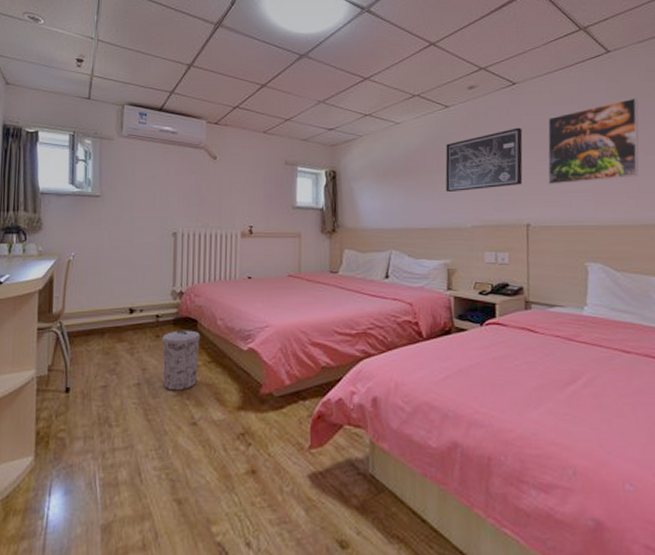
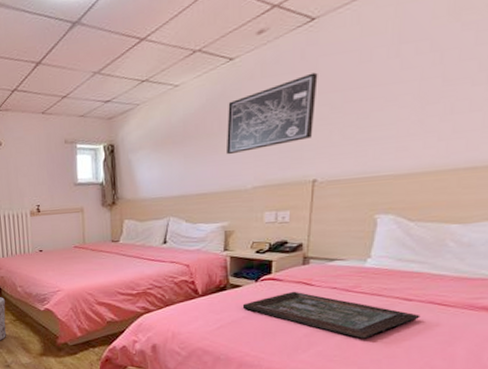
tray: none [468,338,640,394] -> present [242,291,421,339]
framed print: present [547,98,639,184] -> none [342,13,473,134]

